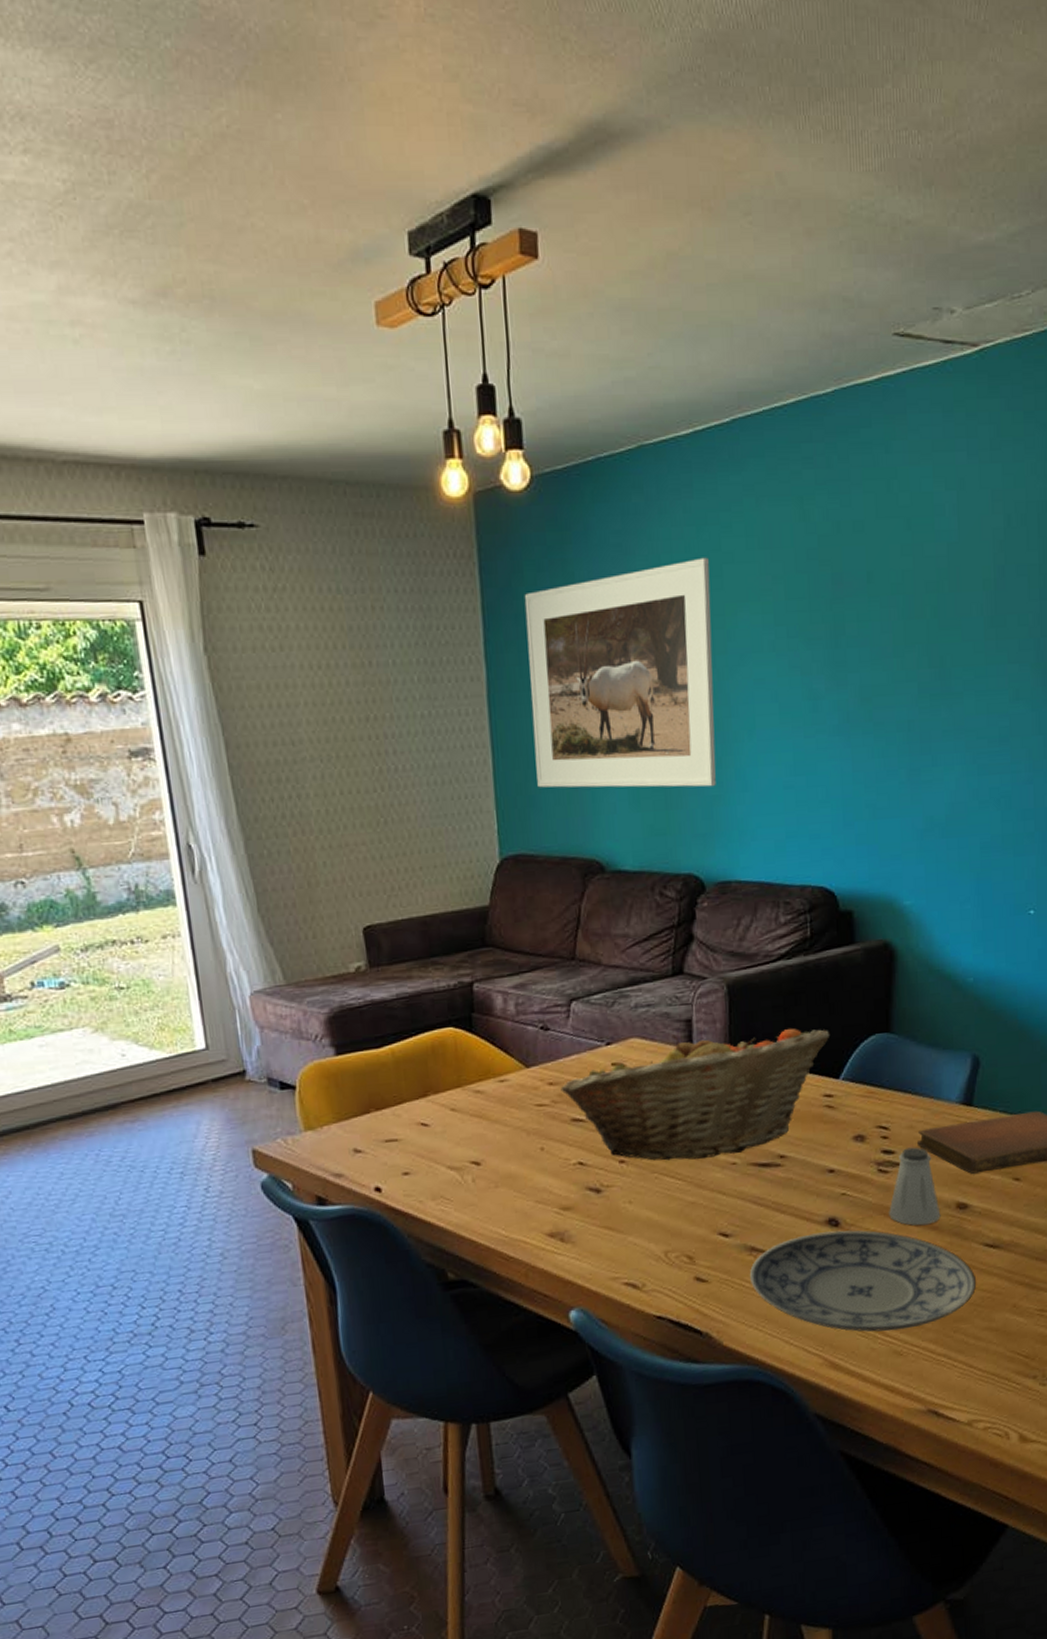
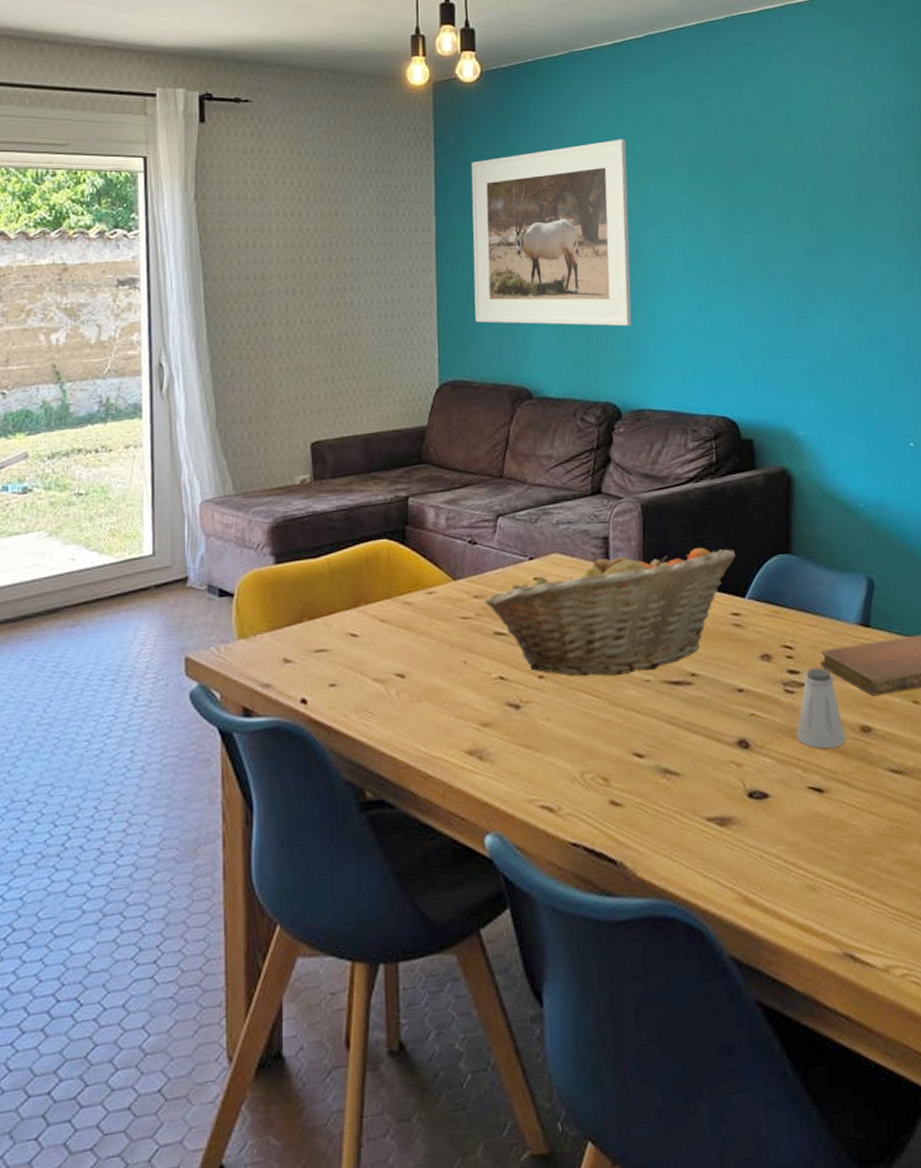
plate: present [749,1230,977,1332] -> none [663,752,885,864]

